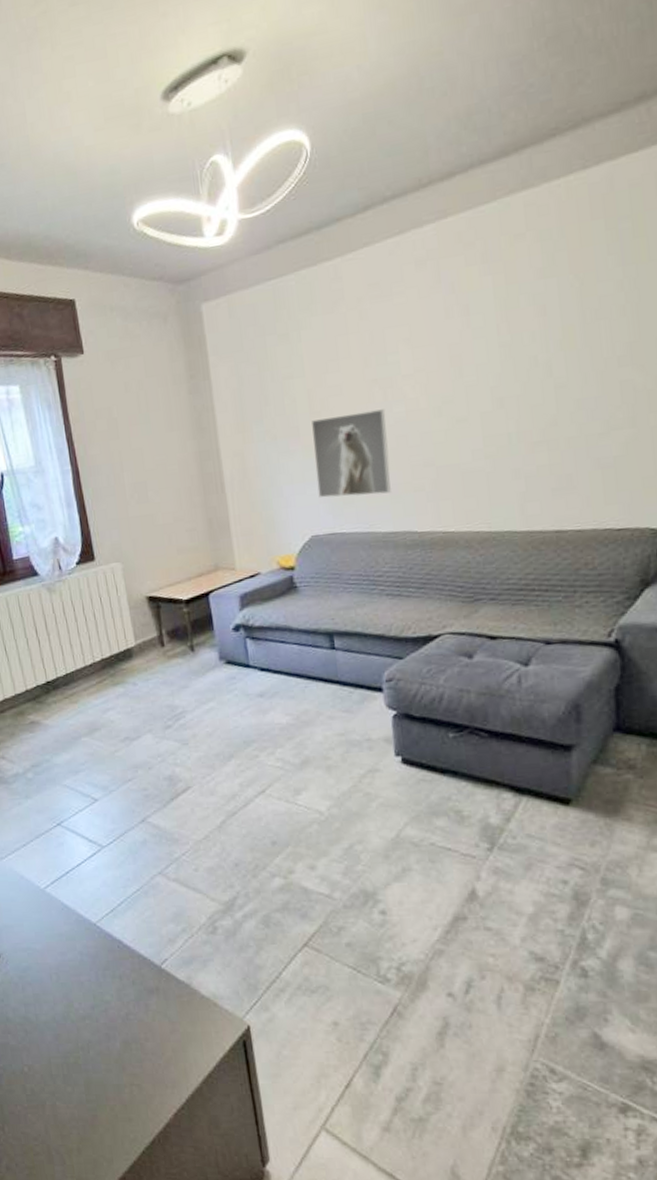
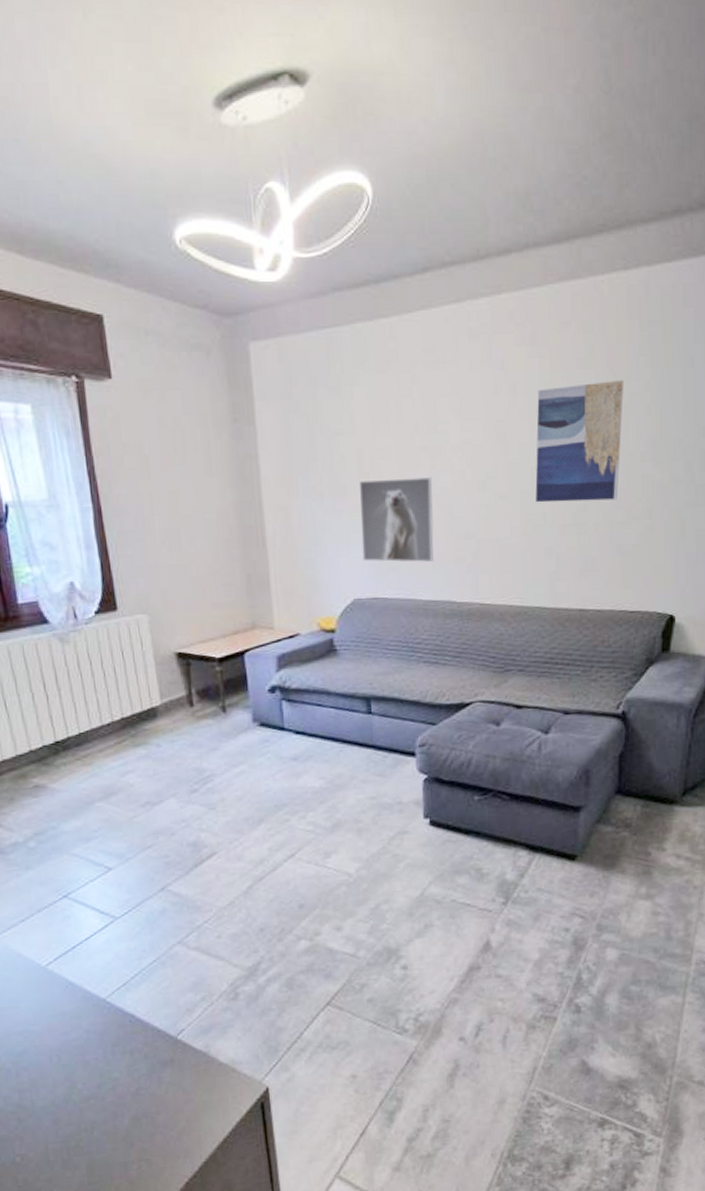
wall art: none [493,283,593,423] -> present [535,379,623,503]

